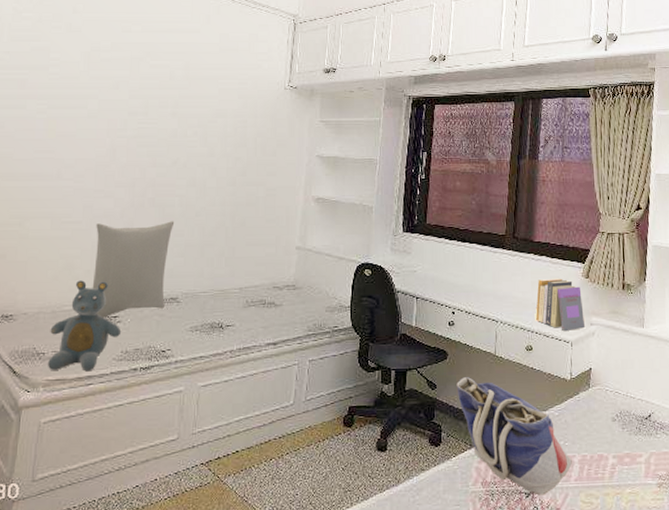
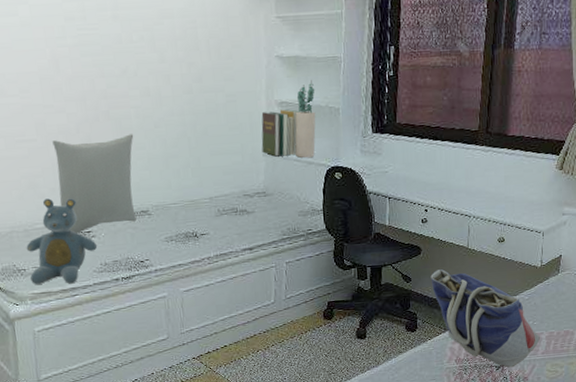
books: none [295,205,334,250] -> present [261,109,299,157]
vase: none [327,179,351,254] -> present [294,80,316,159]
books: present [536,278,585,331] -> none [508,171,557,222]

